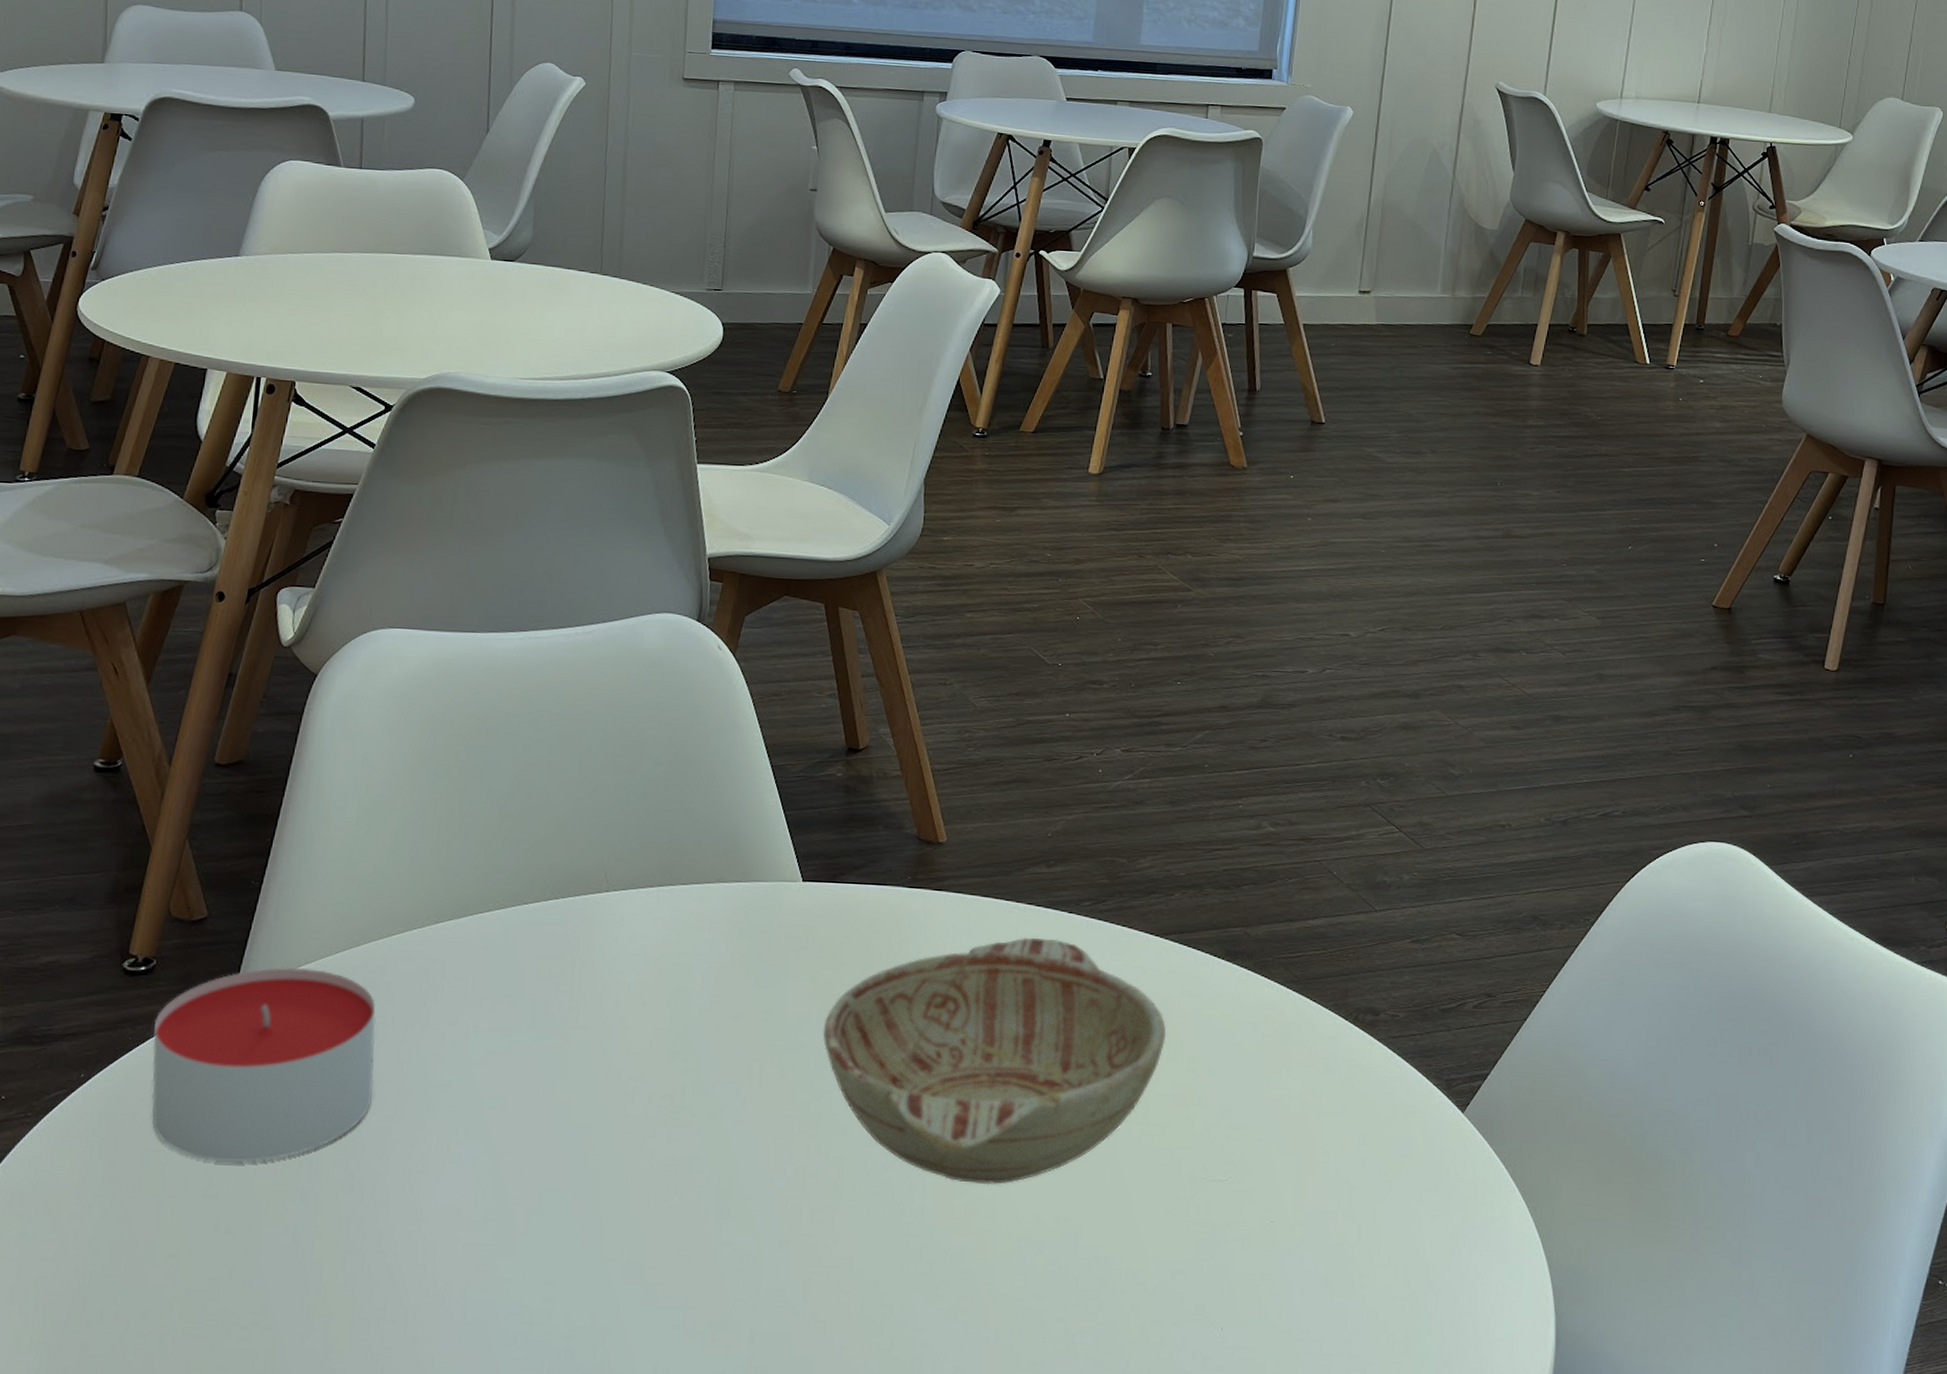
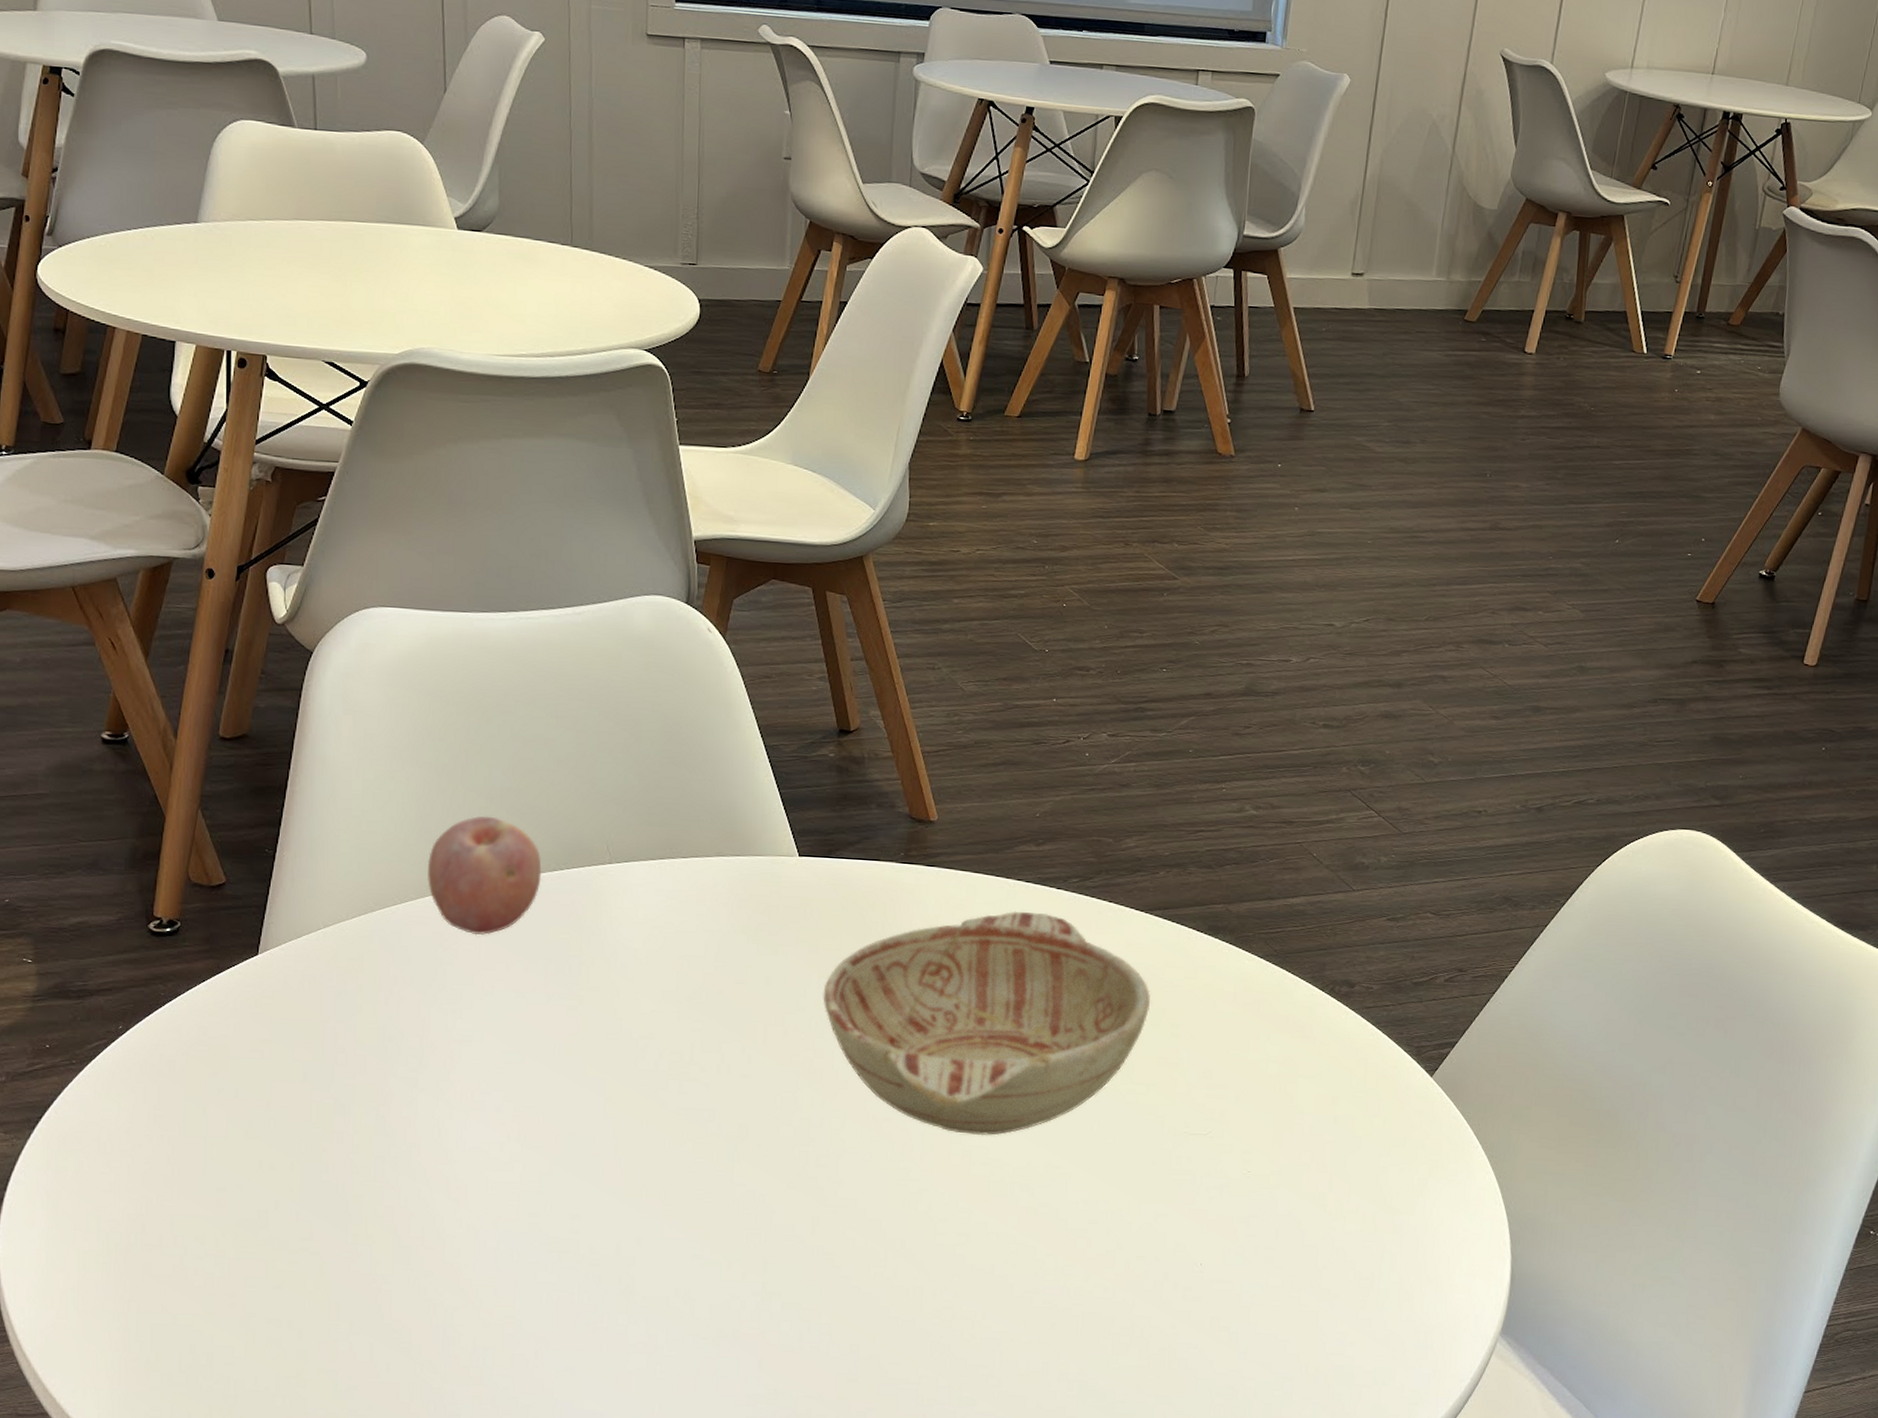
candle: present [151,967,376,1163] -> none [184,930,398,1108]
fruit: none [416,842,536,971] -> present [428,816,542,935]

